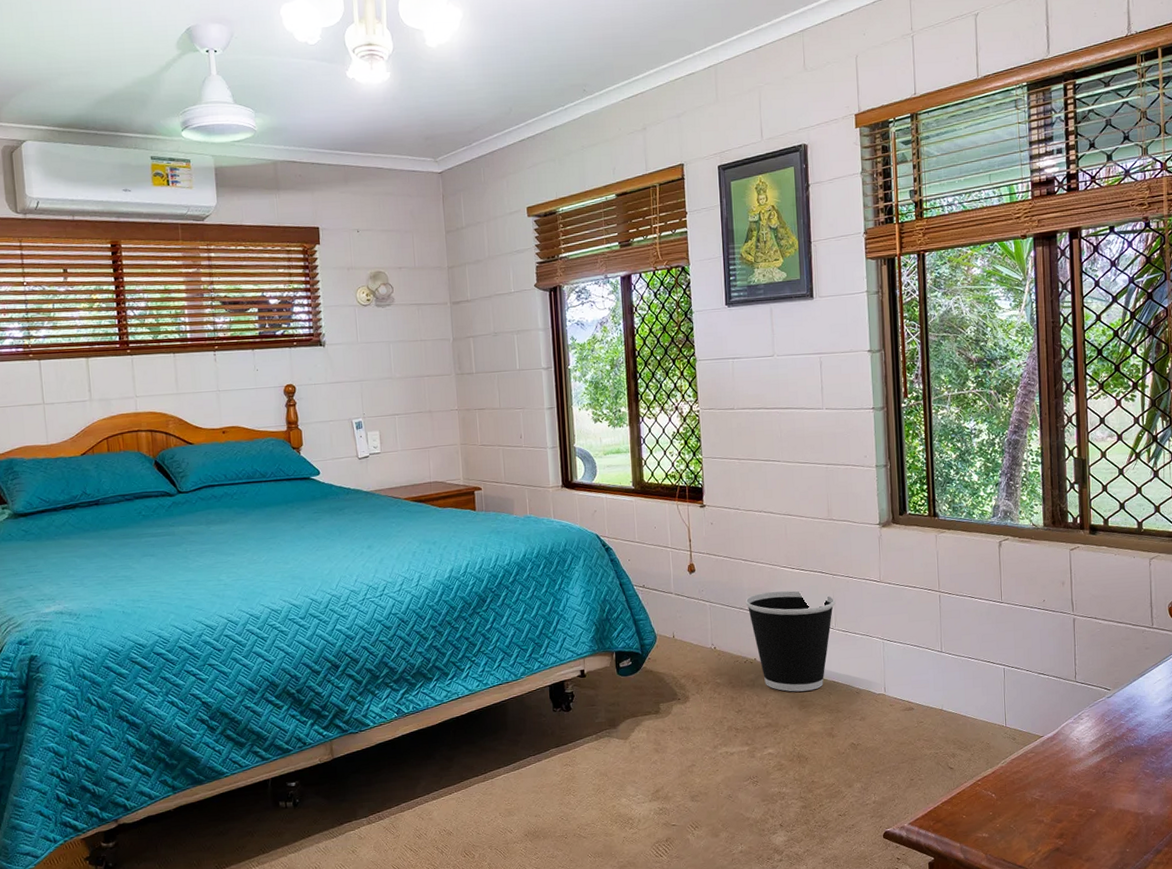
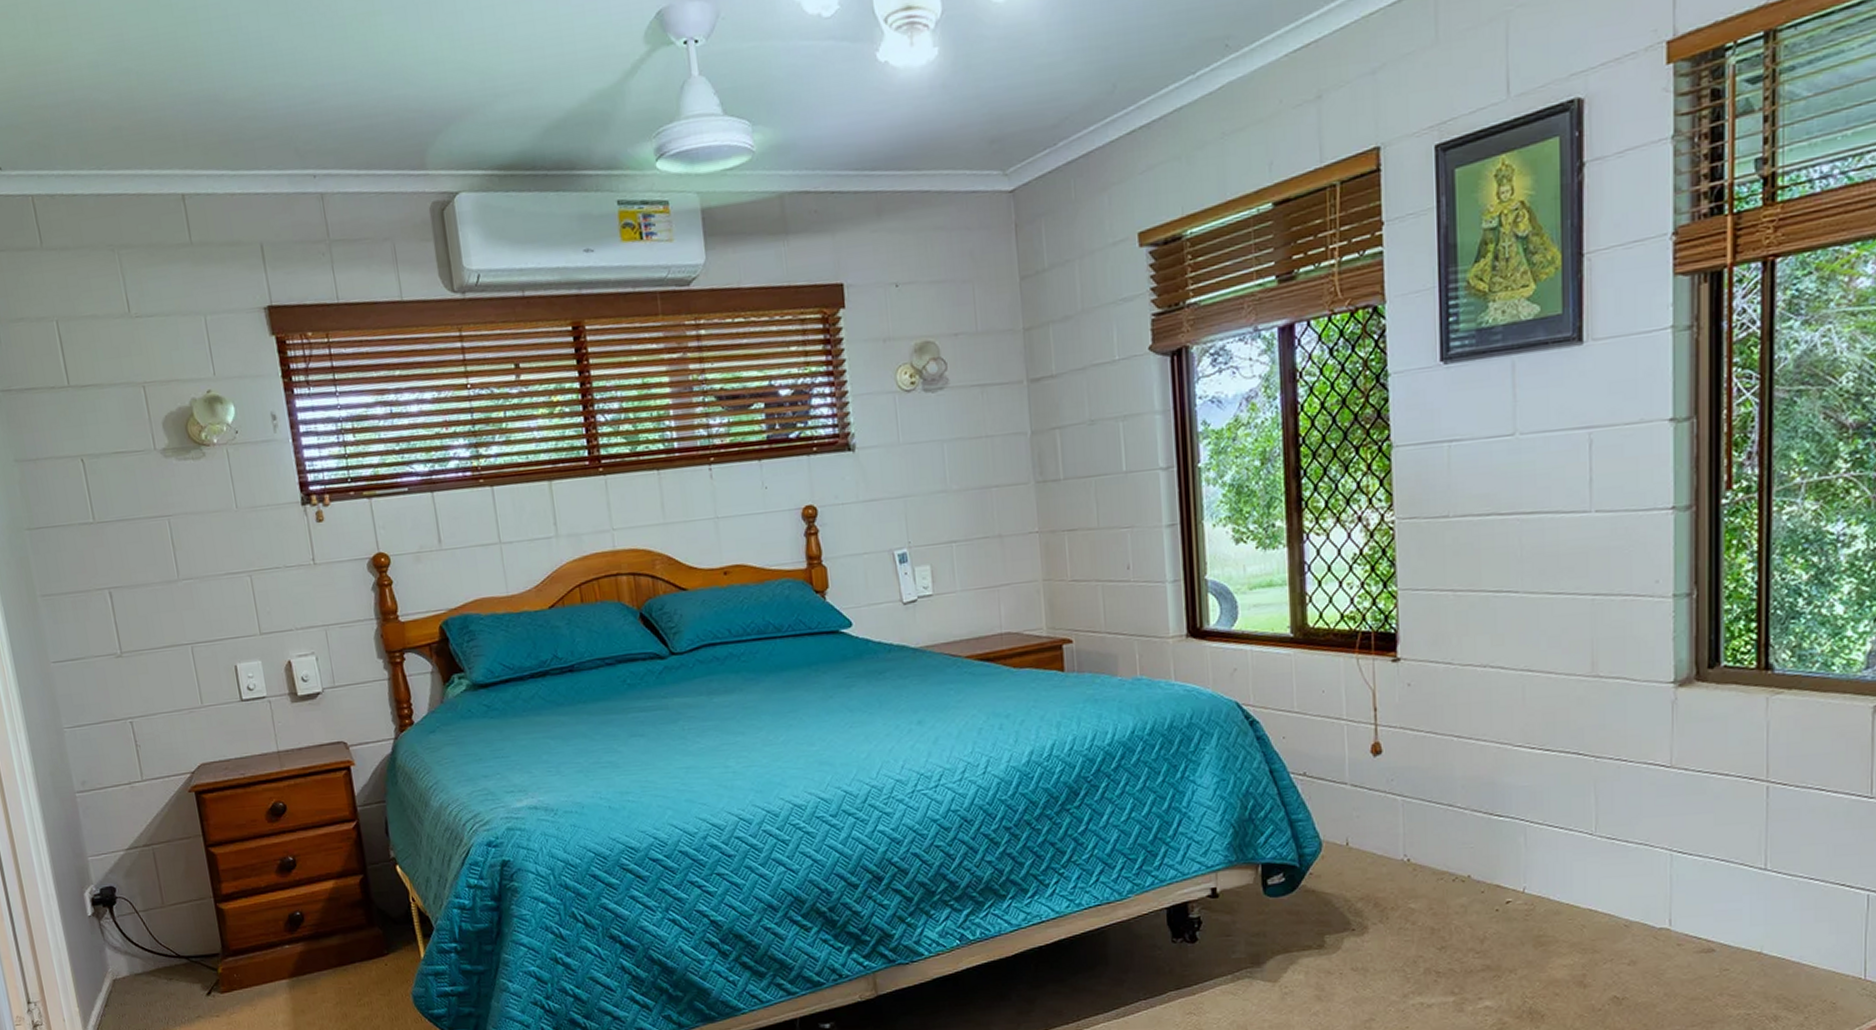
wastebasket: present [745,590,836,692] -> none [1457,780,1598,923]

